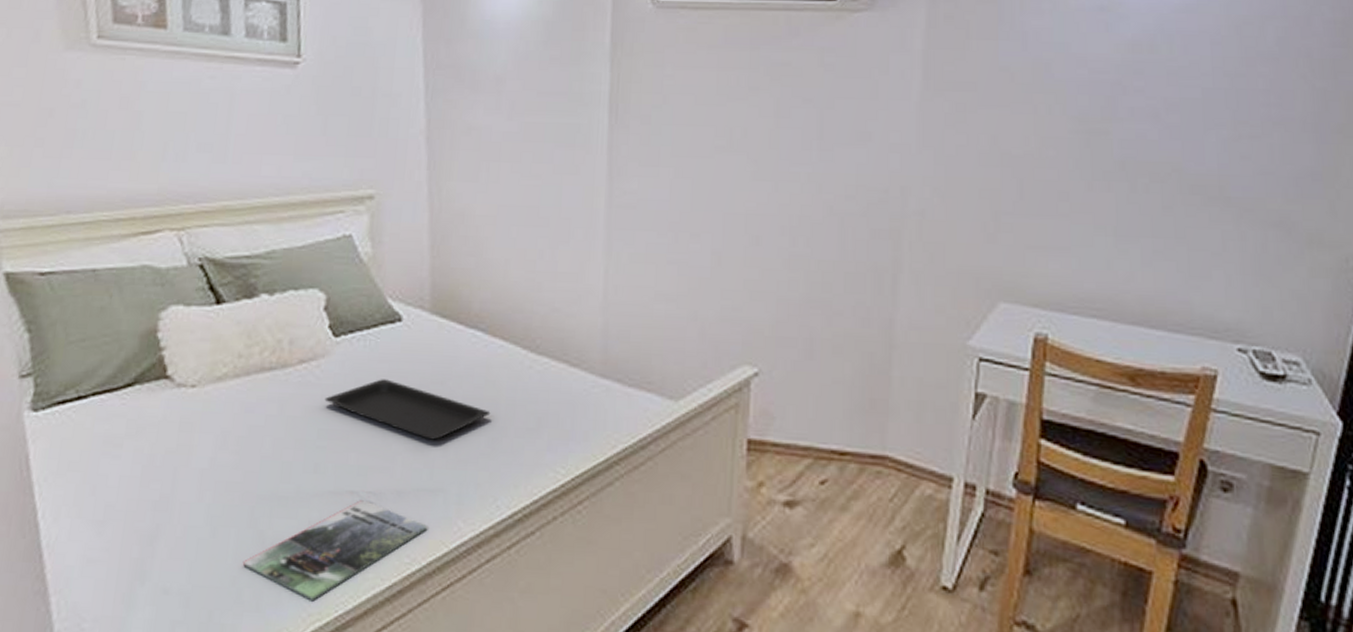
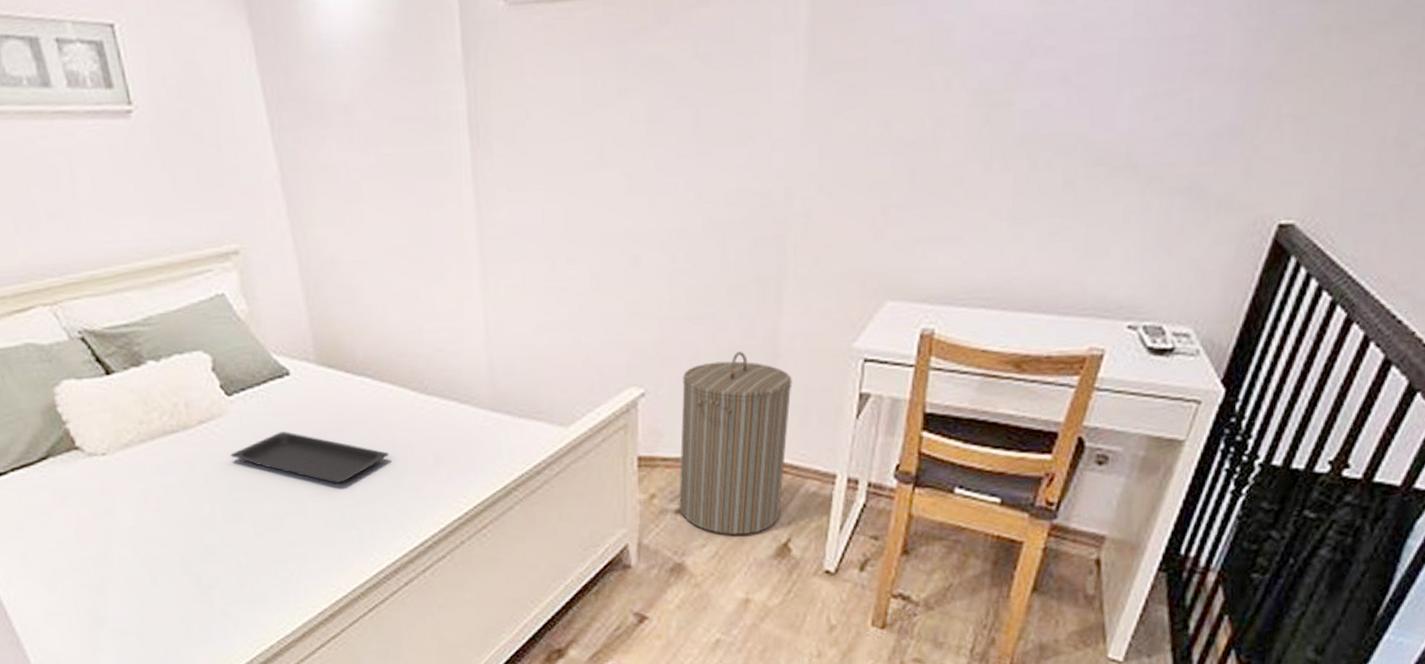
magazine: present [242,500,428,600] -> none [185,542,347,629]
laundry hamper: none [788,338,908,536] -> present [679,351,792,535]

